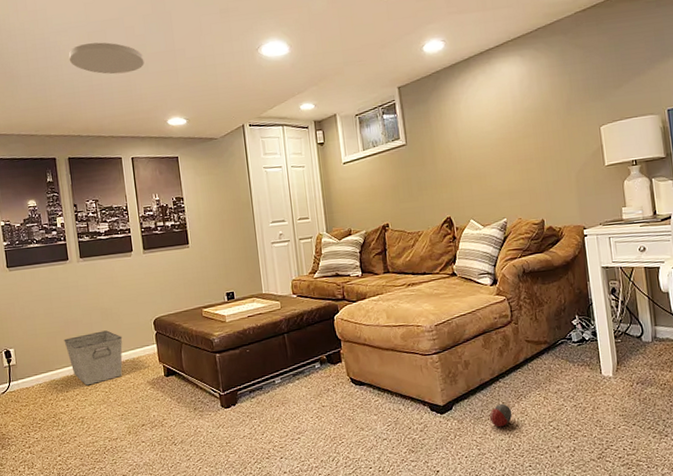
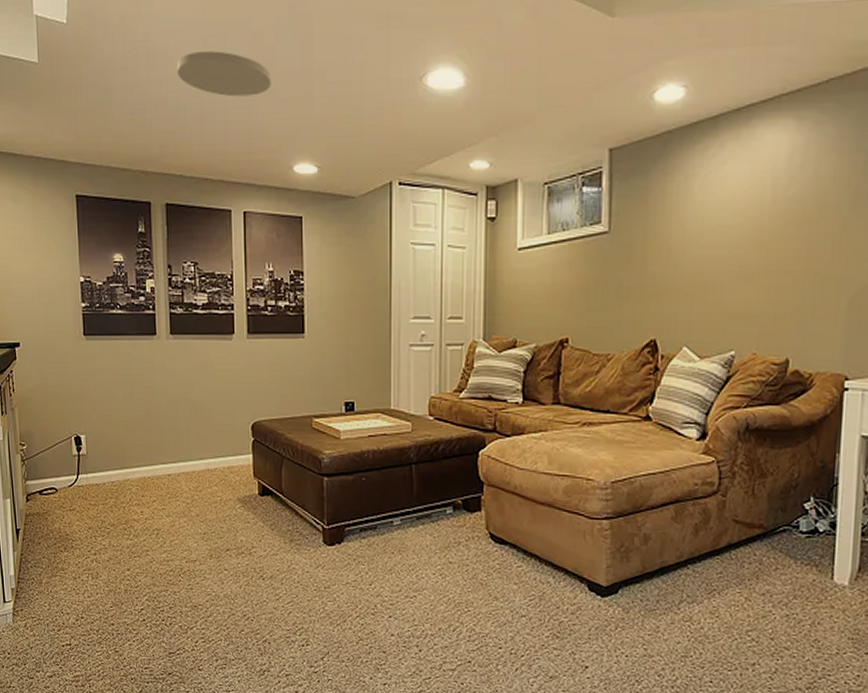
storage bin: present [64,330,123,386] -> none [143,428,213,492]
ball: present [489,403,513,428] -> none [665,596,699,627]

